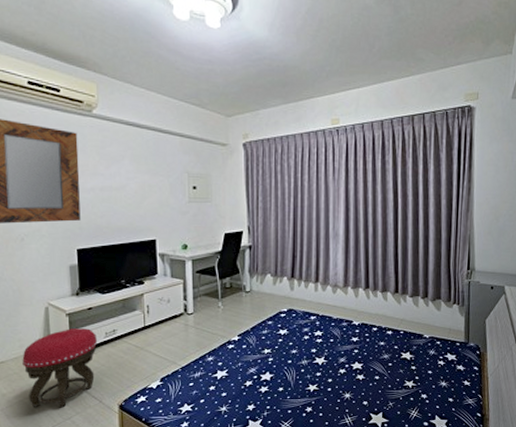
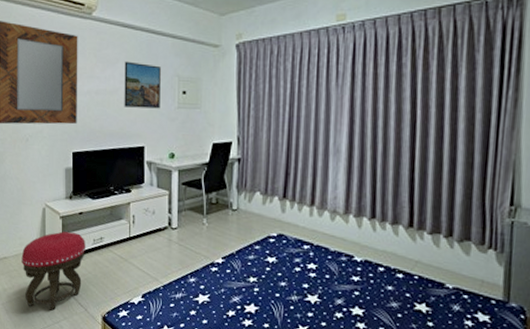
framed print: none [131,159,171,204] -> present [124,61,161,109]

